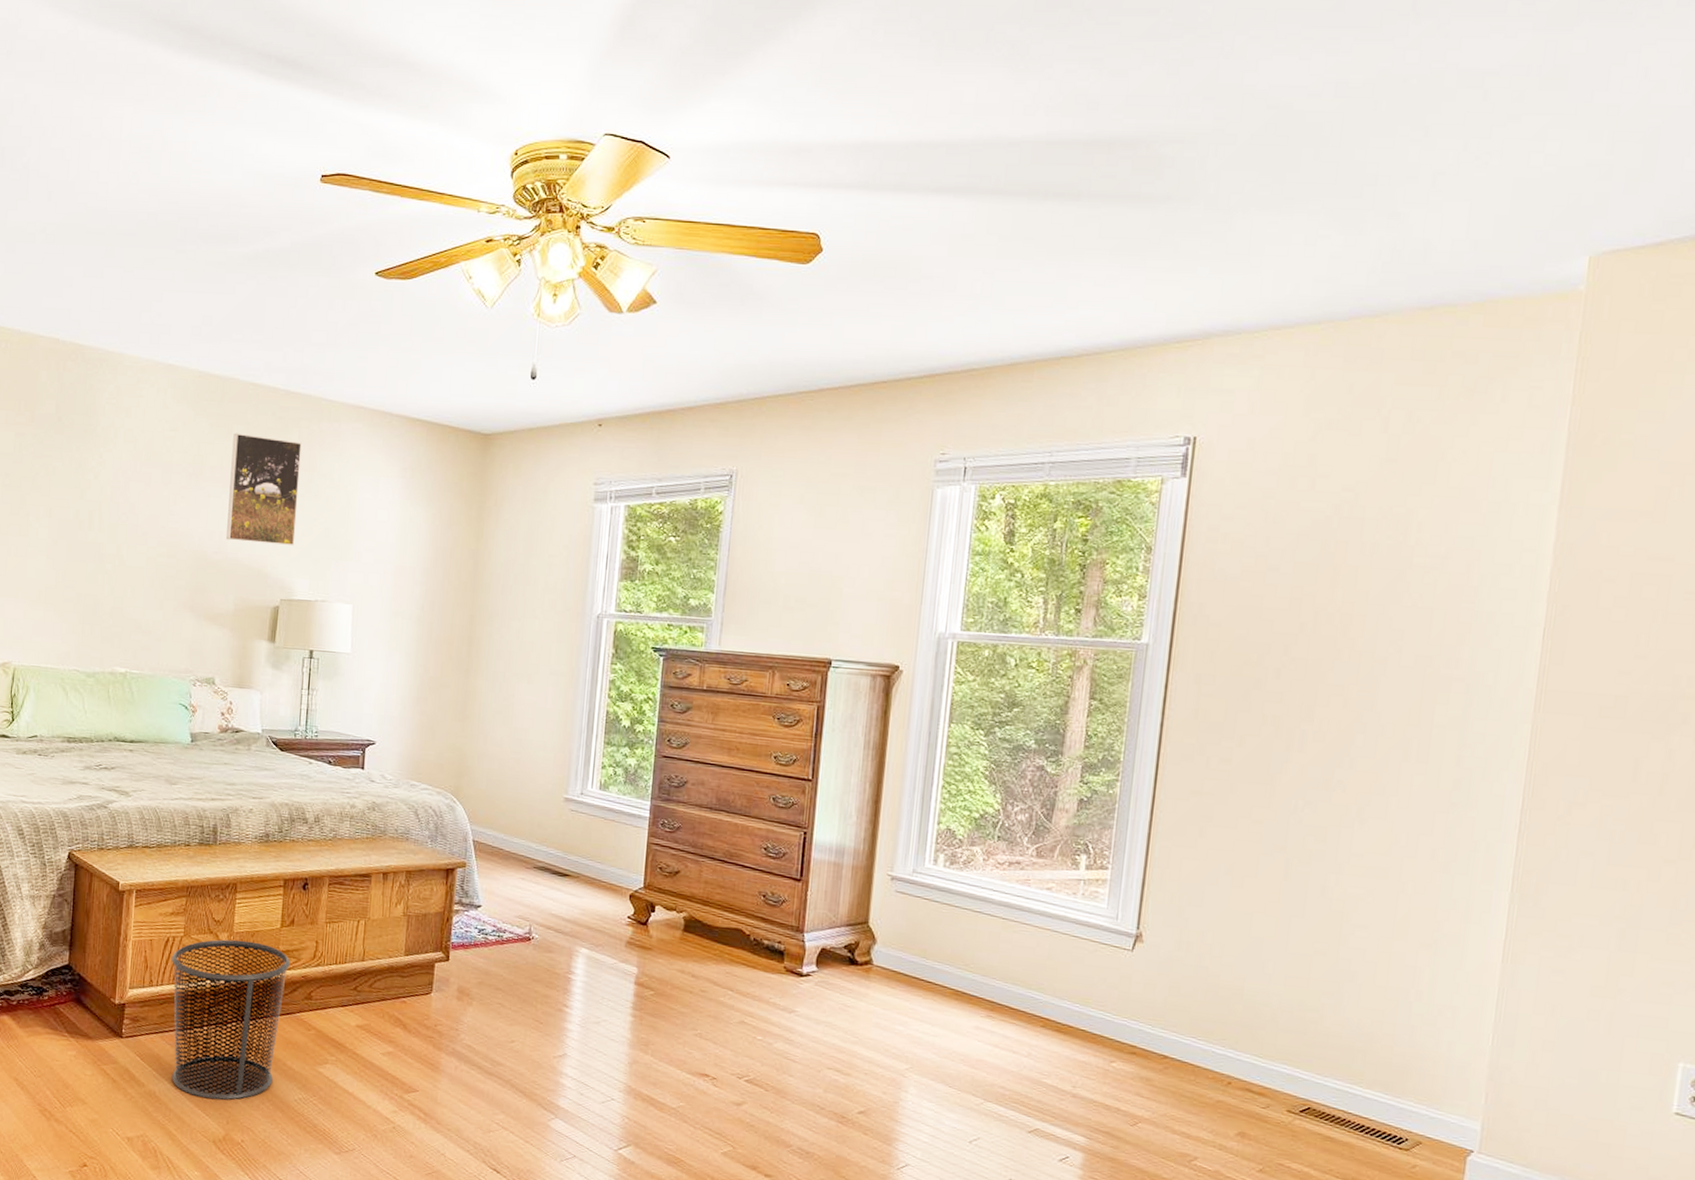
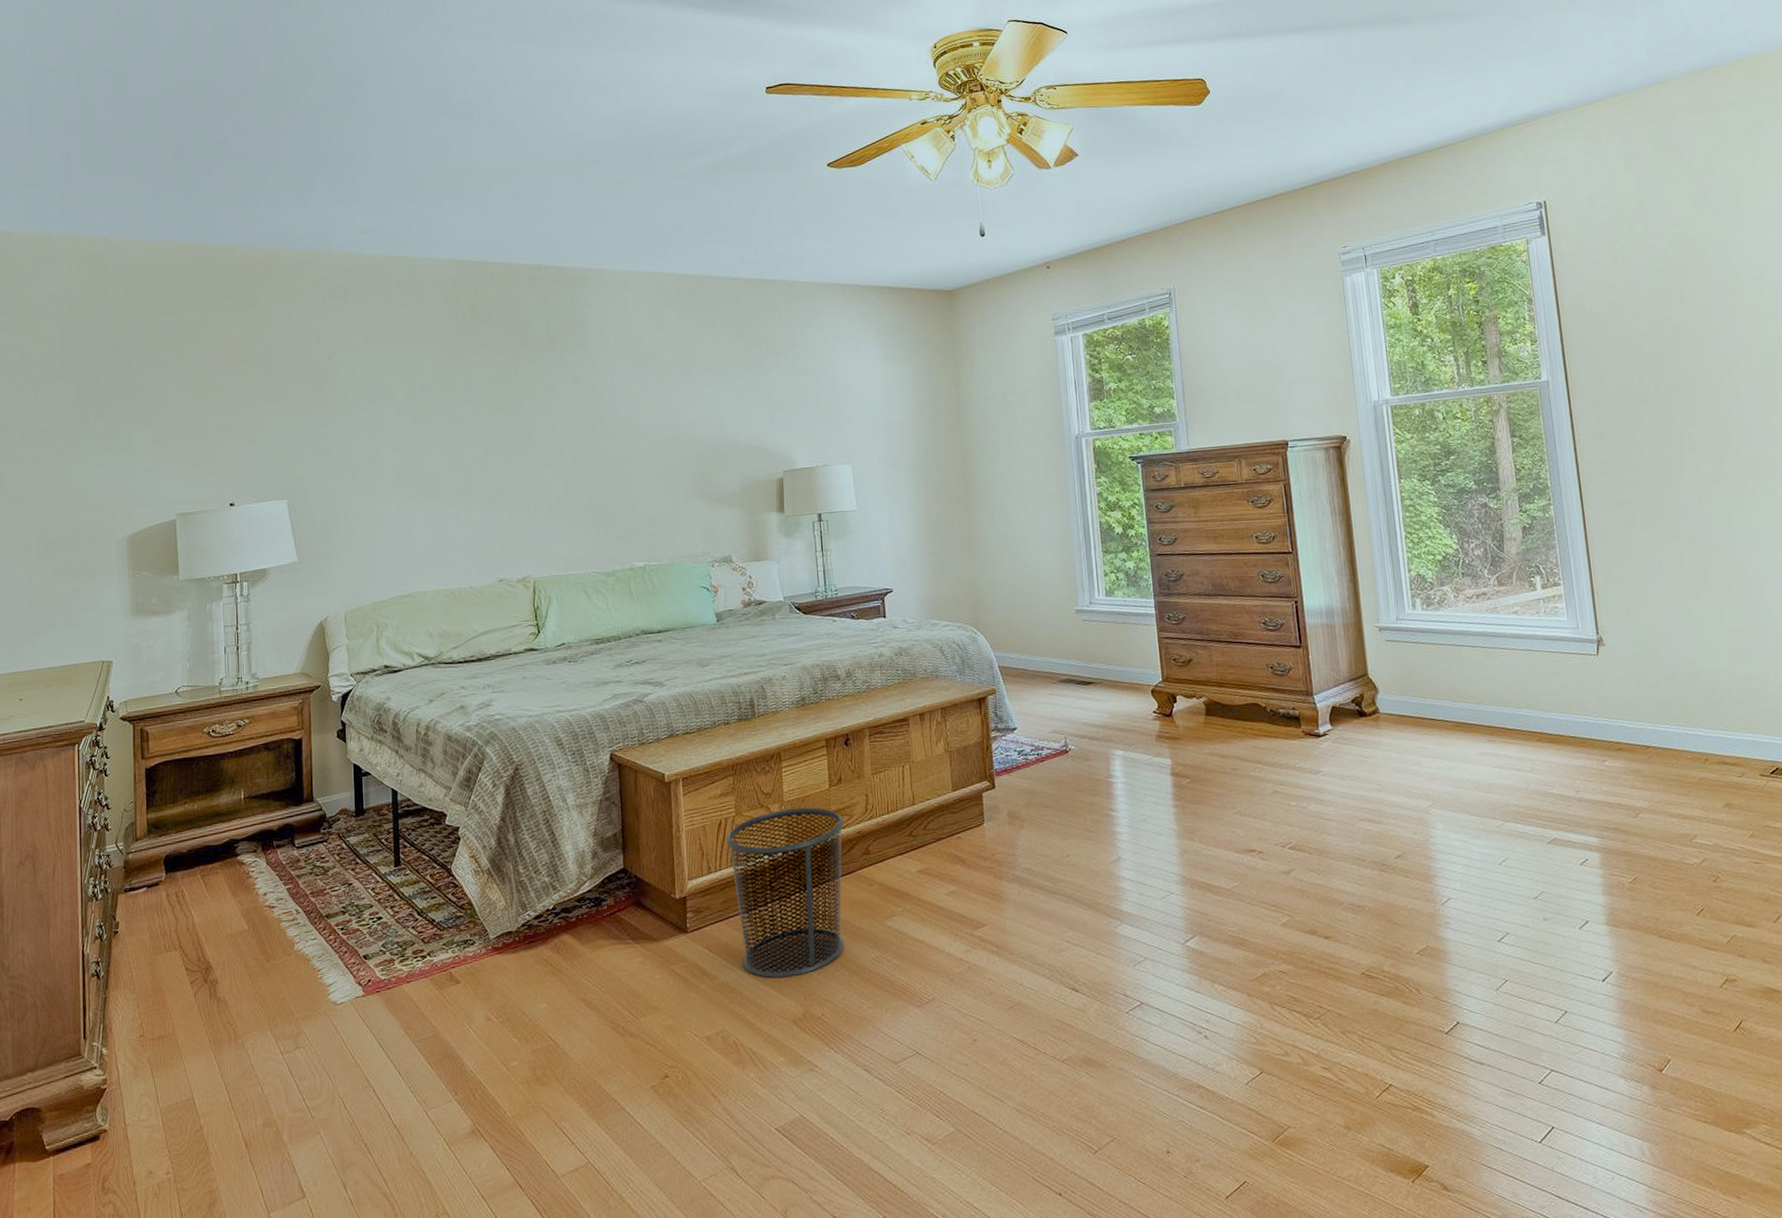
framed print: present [226,433,302,545] -> none [718,324,790,424]

